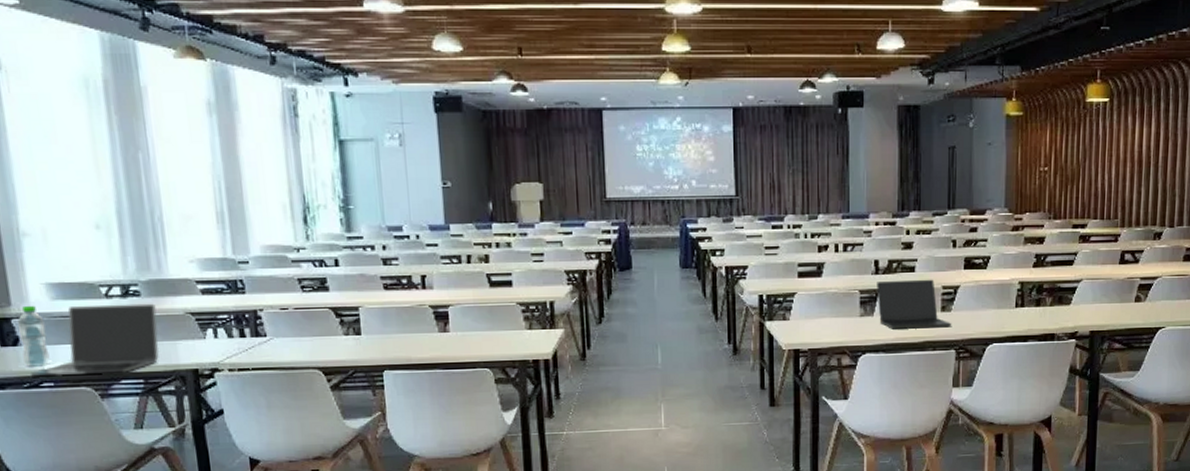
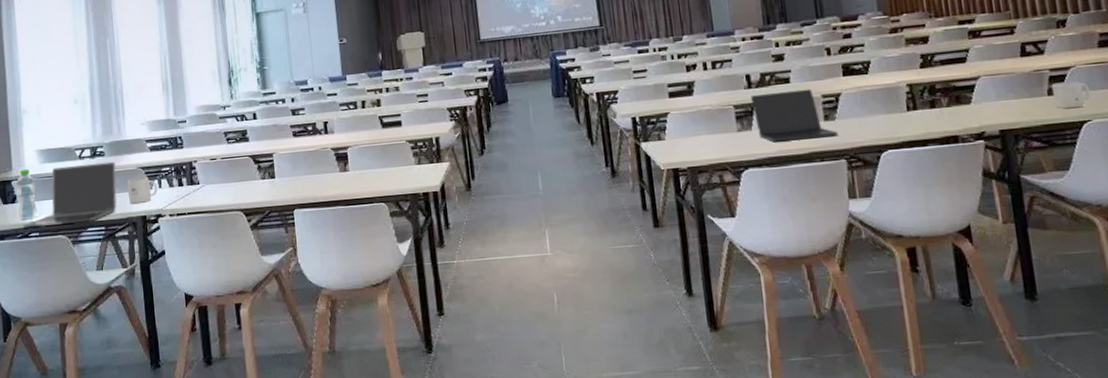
mug: none [172,323,212,356] -> present [127,176,157,205]
mug: none [1138,290,1169,316] -> present [1051,81,1090,109]

